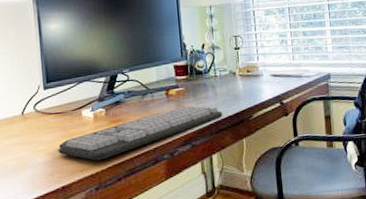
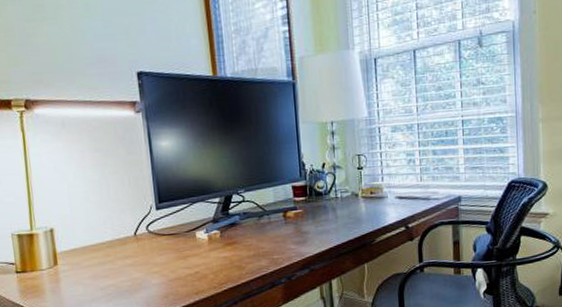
keyboard: present [58,105,223,161] -> none [172,228,344,283]

